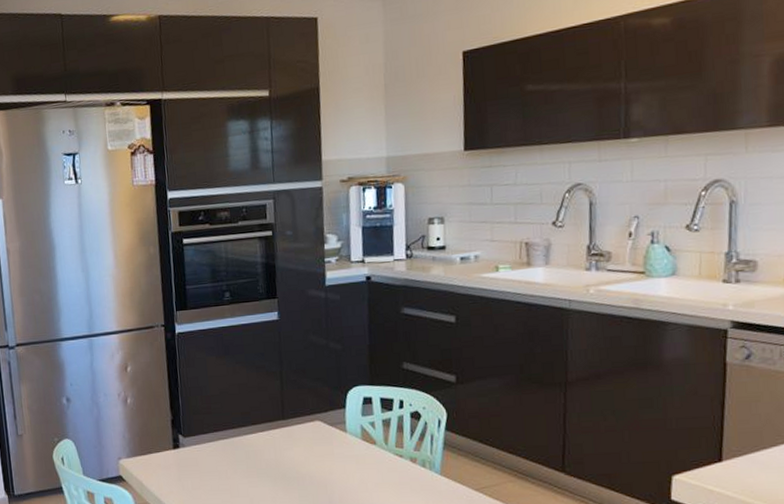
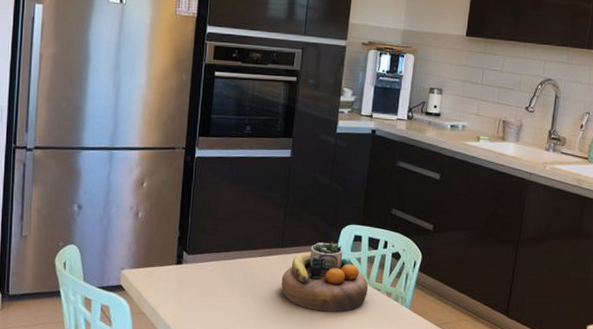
decorative bowl: none [288,407,388,486] -> present [281,242,368,312]

